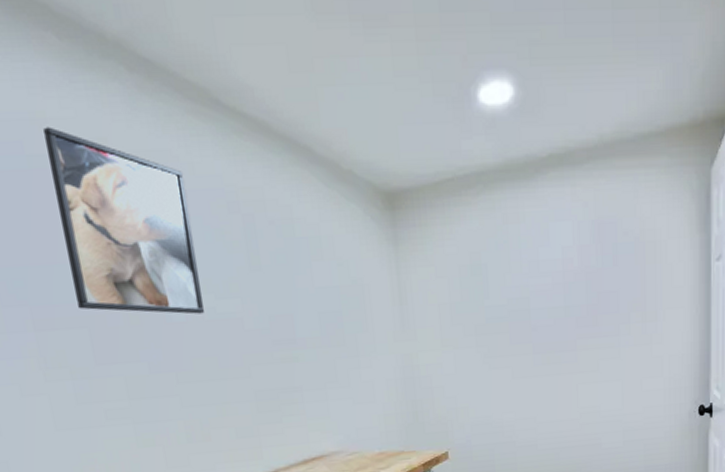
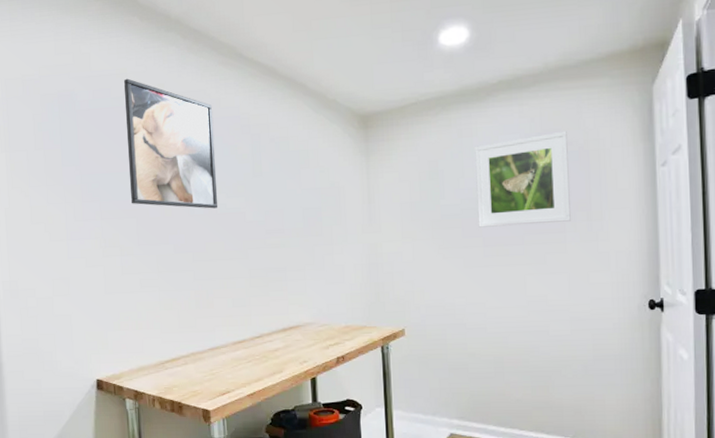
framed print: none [522,218,625,332] -> present [475,130,571,228]

